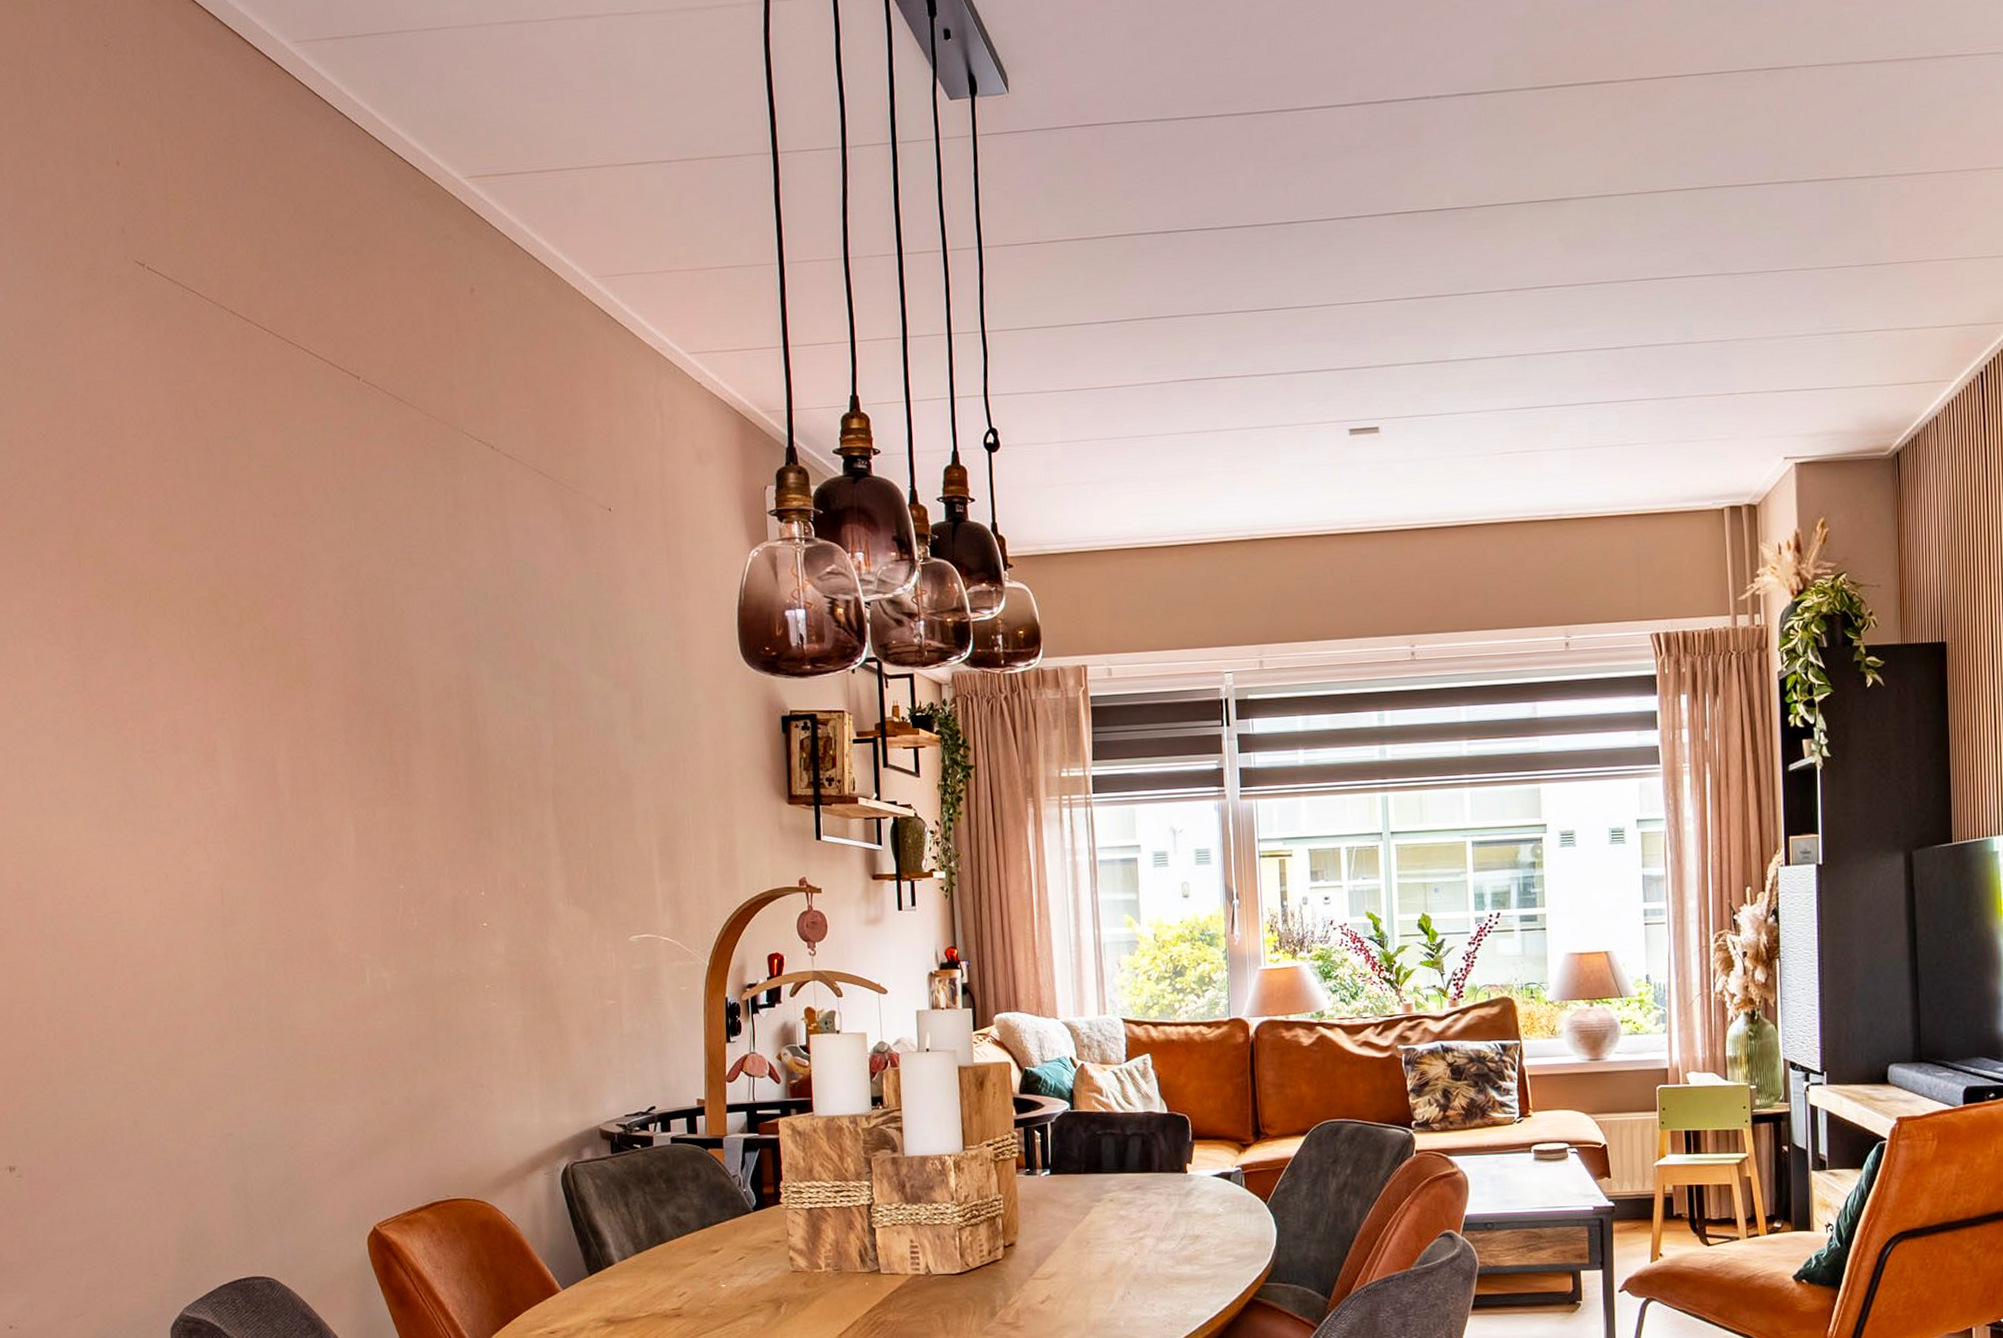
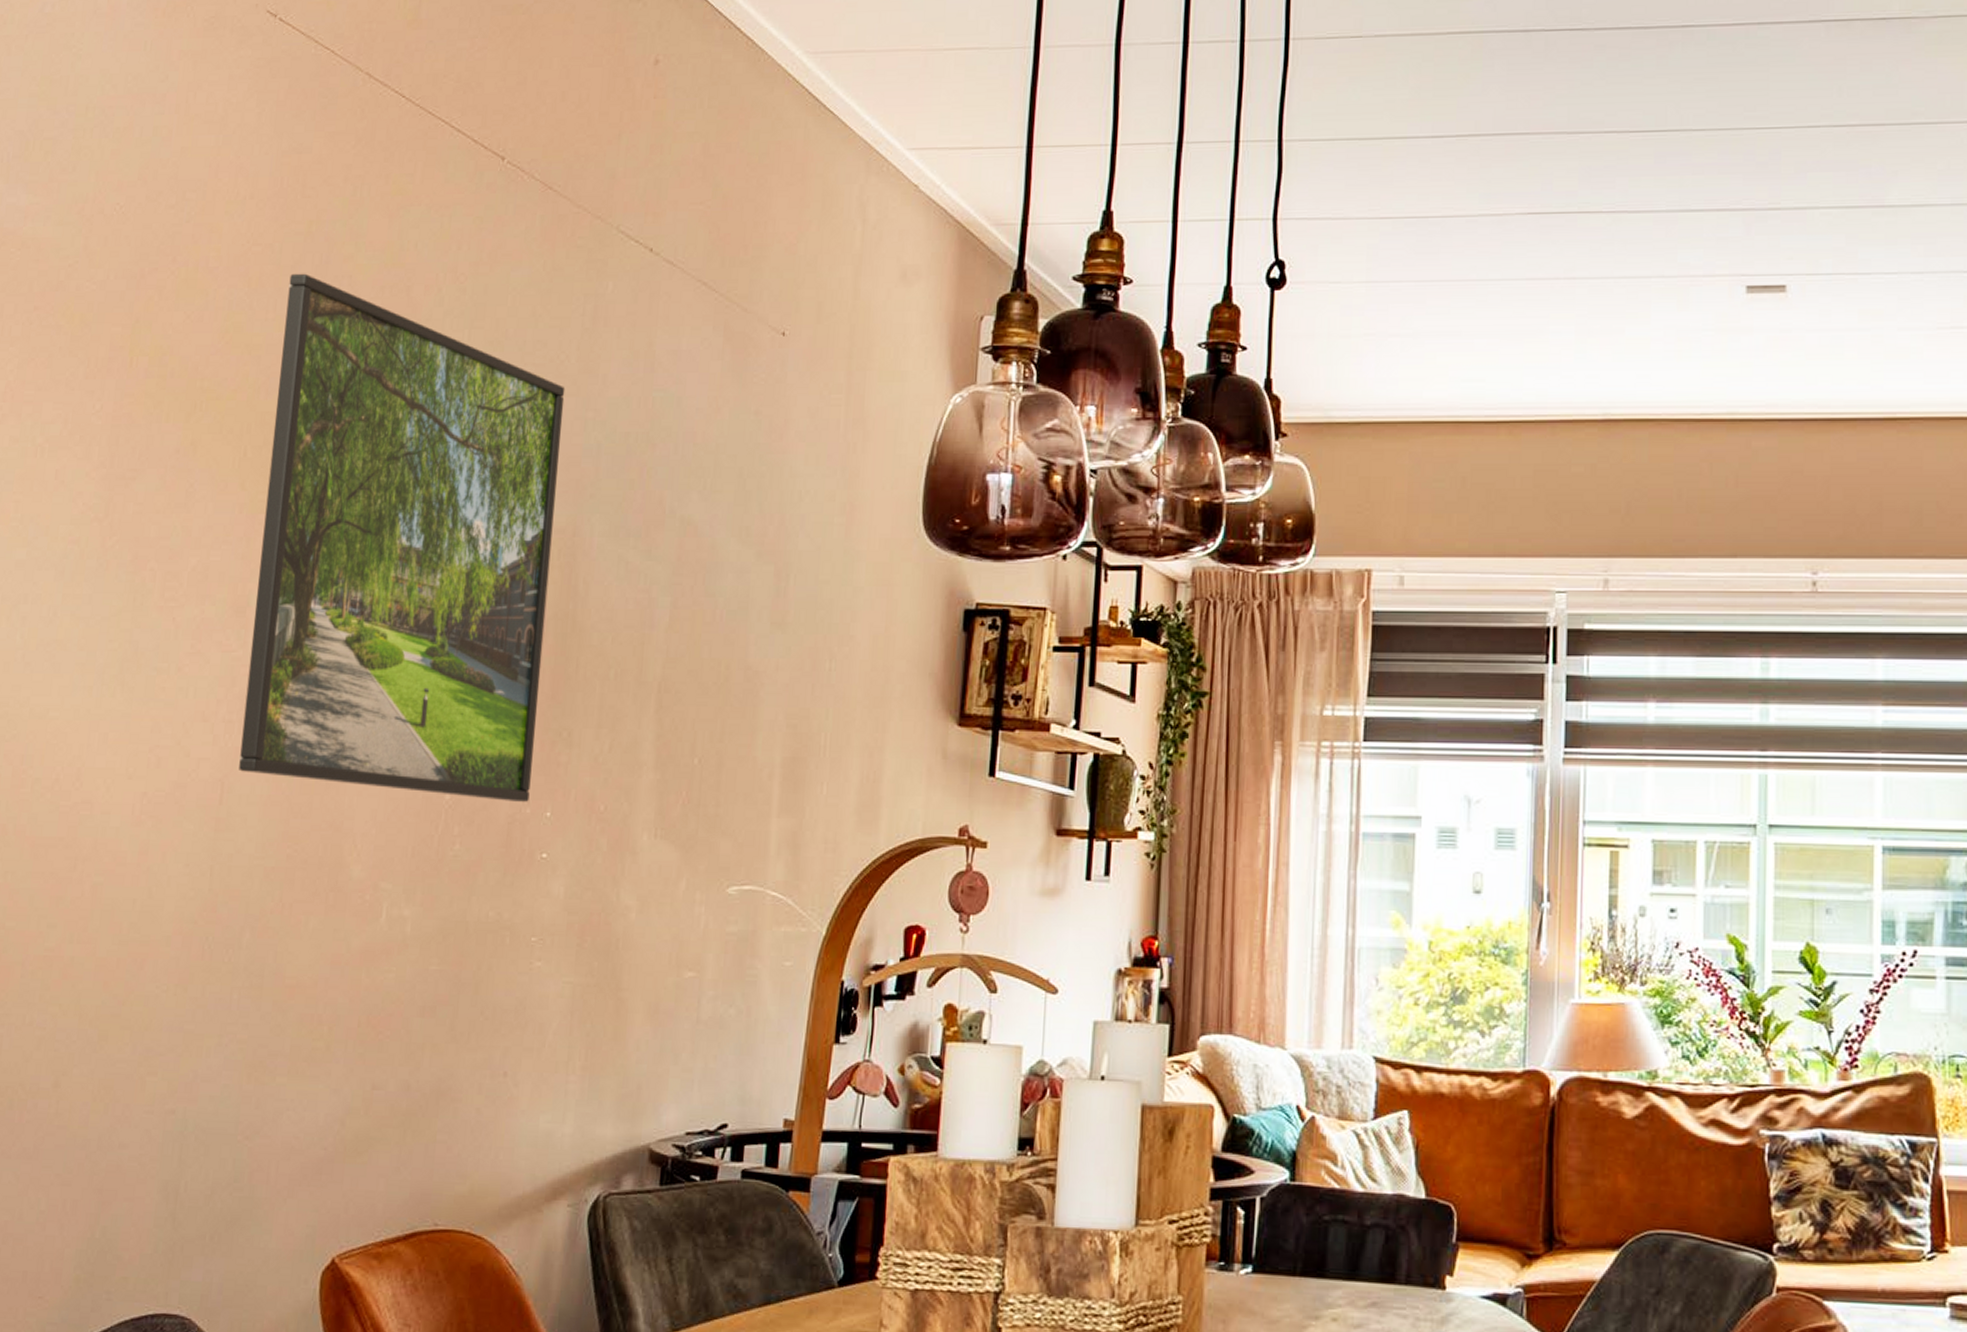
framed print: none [198,482,466,887] -> present [239,273,565,802]

